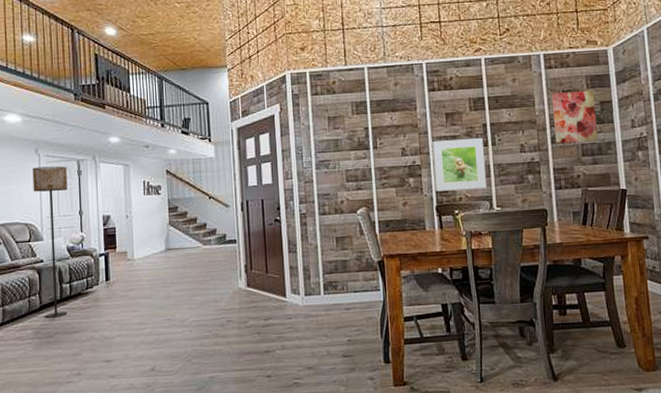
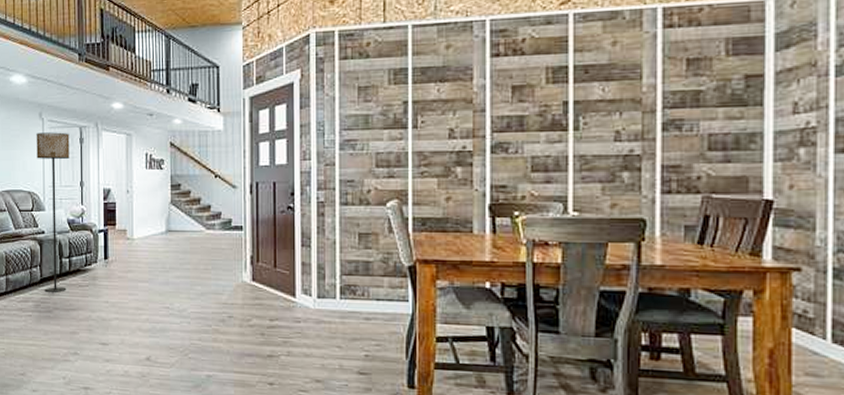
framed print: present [432,137,488,192] -> none [491,119,563,186]
wall art: present [552,90,598,144] -> none [668,59,736,132]

